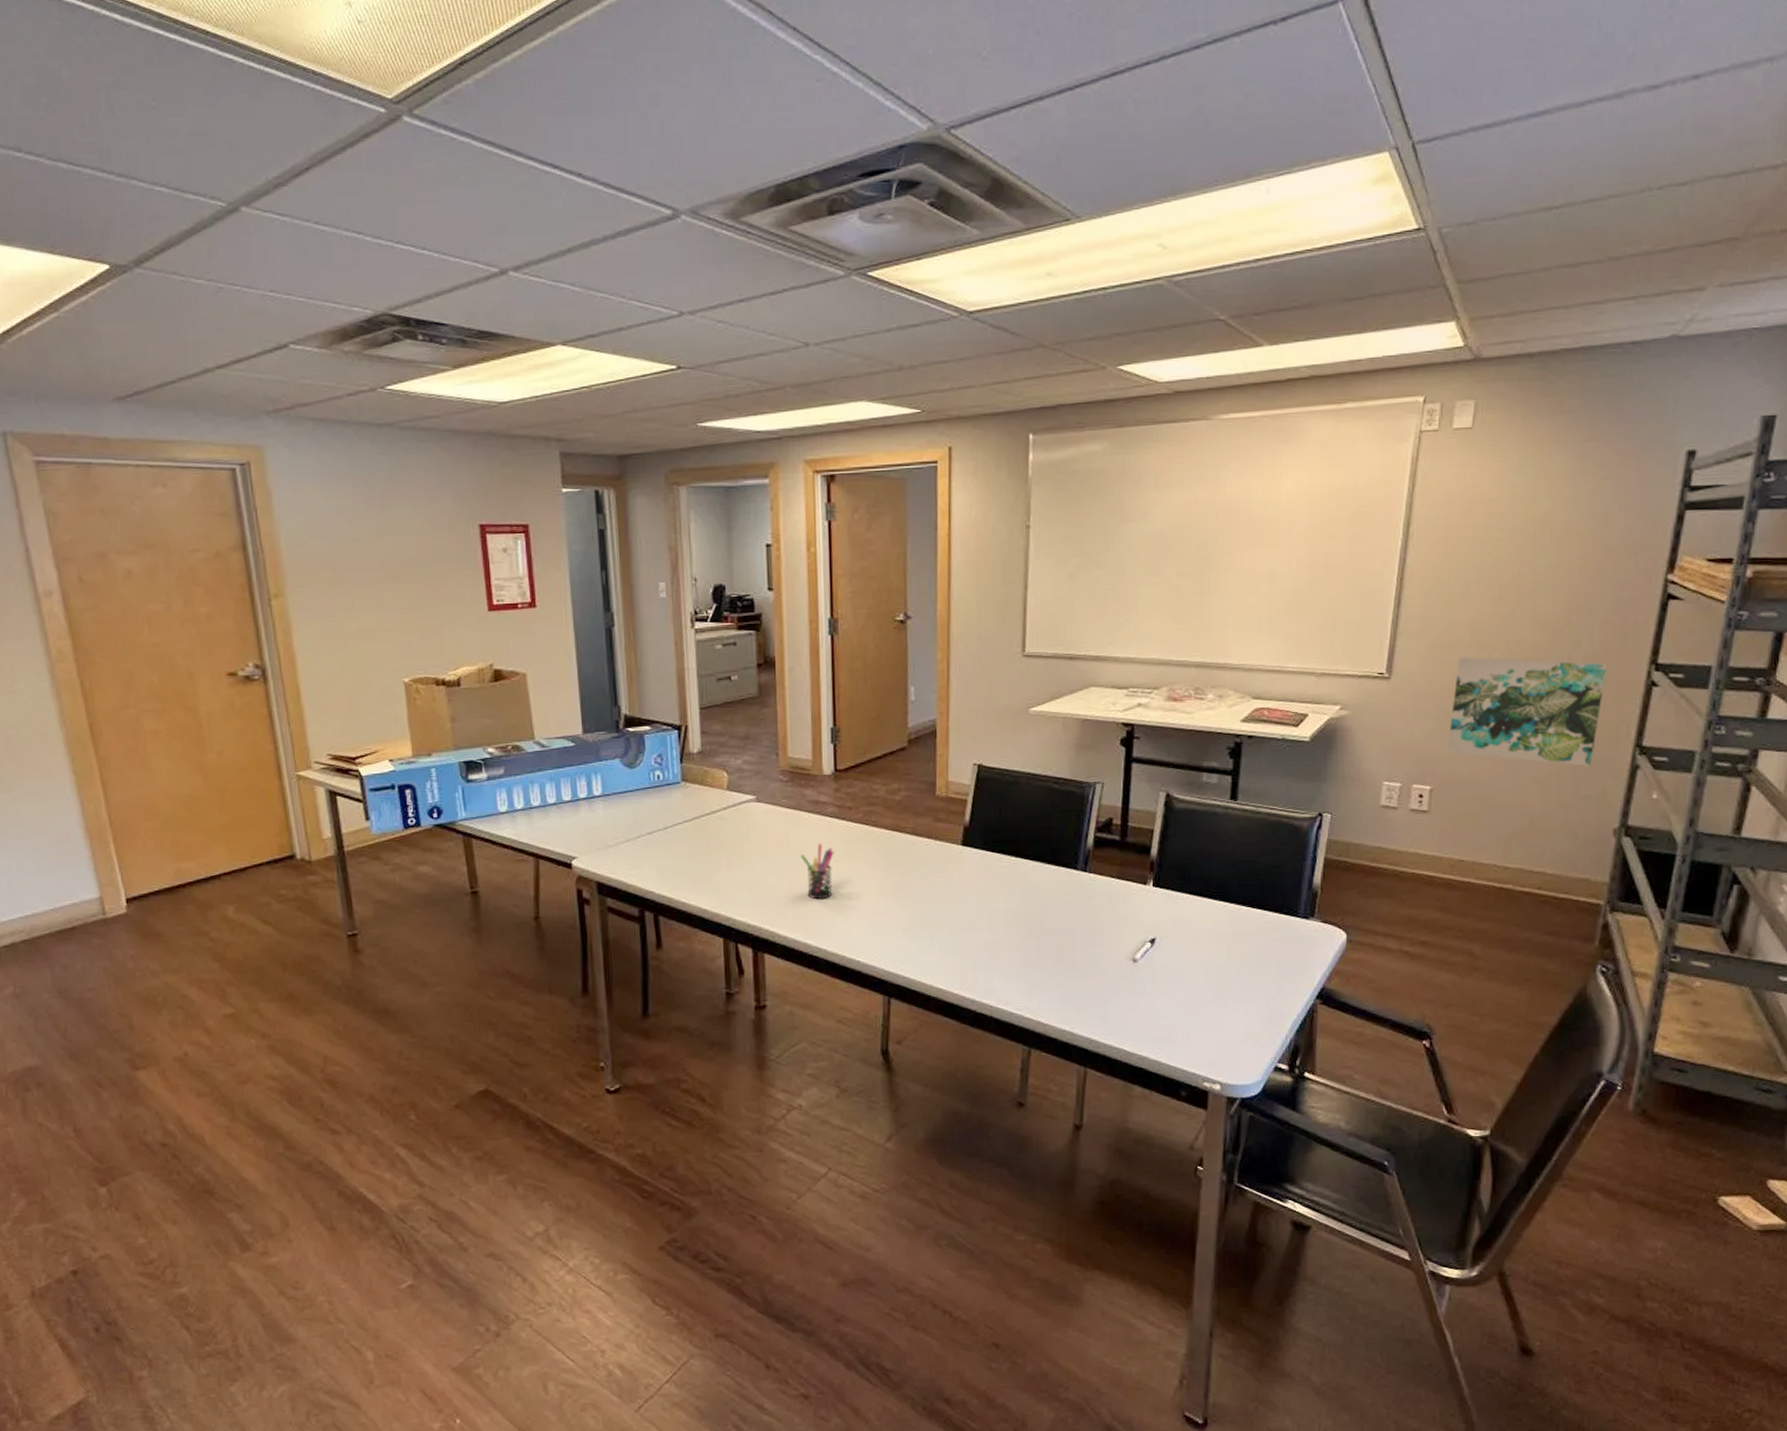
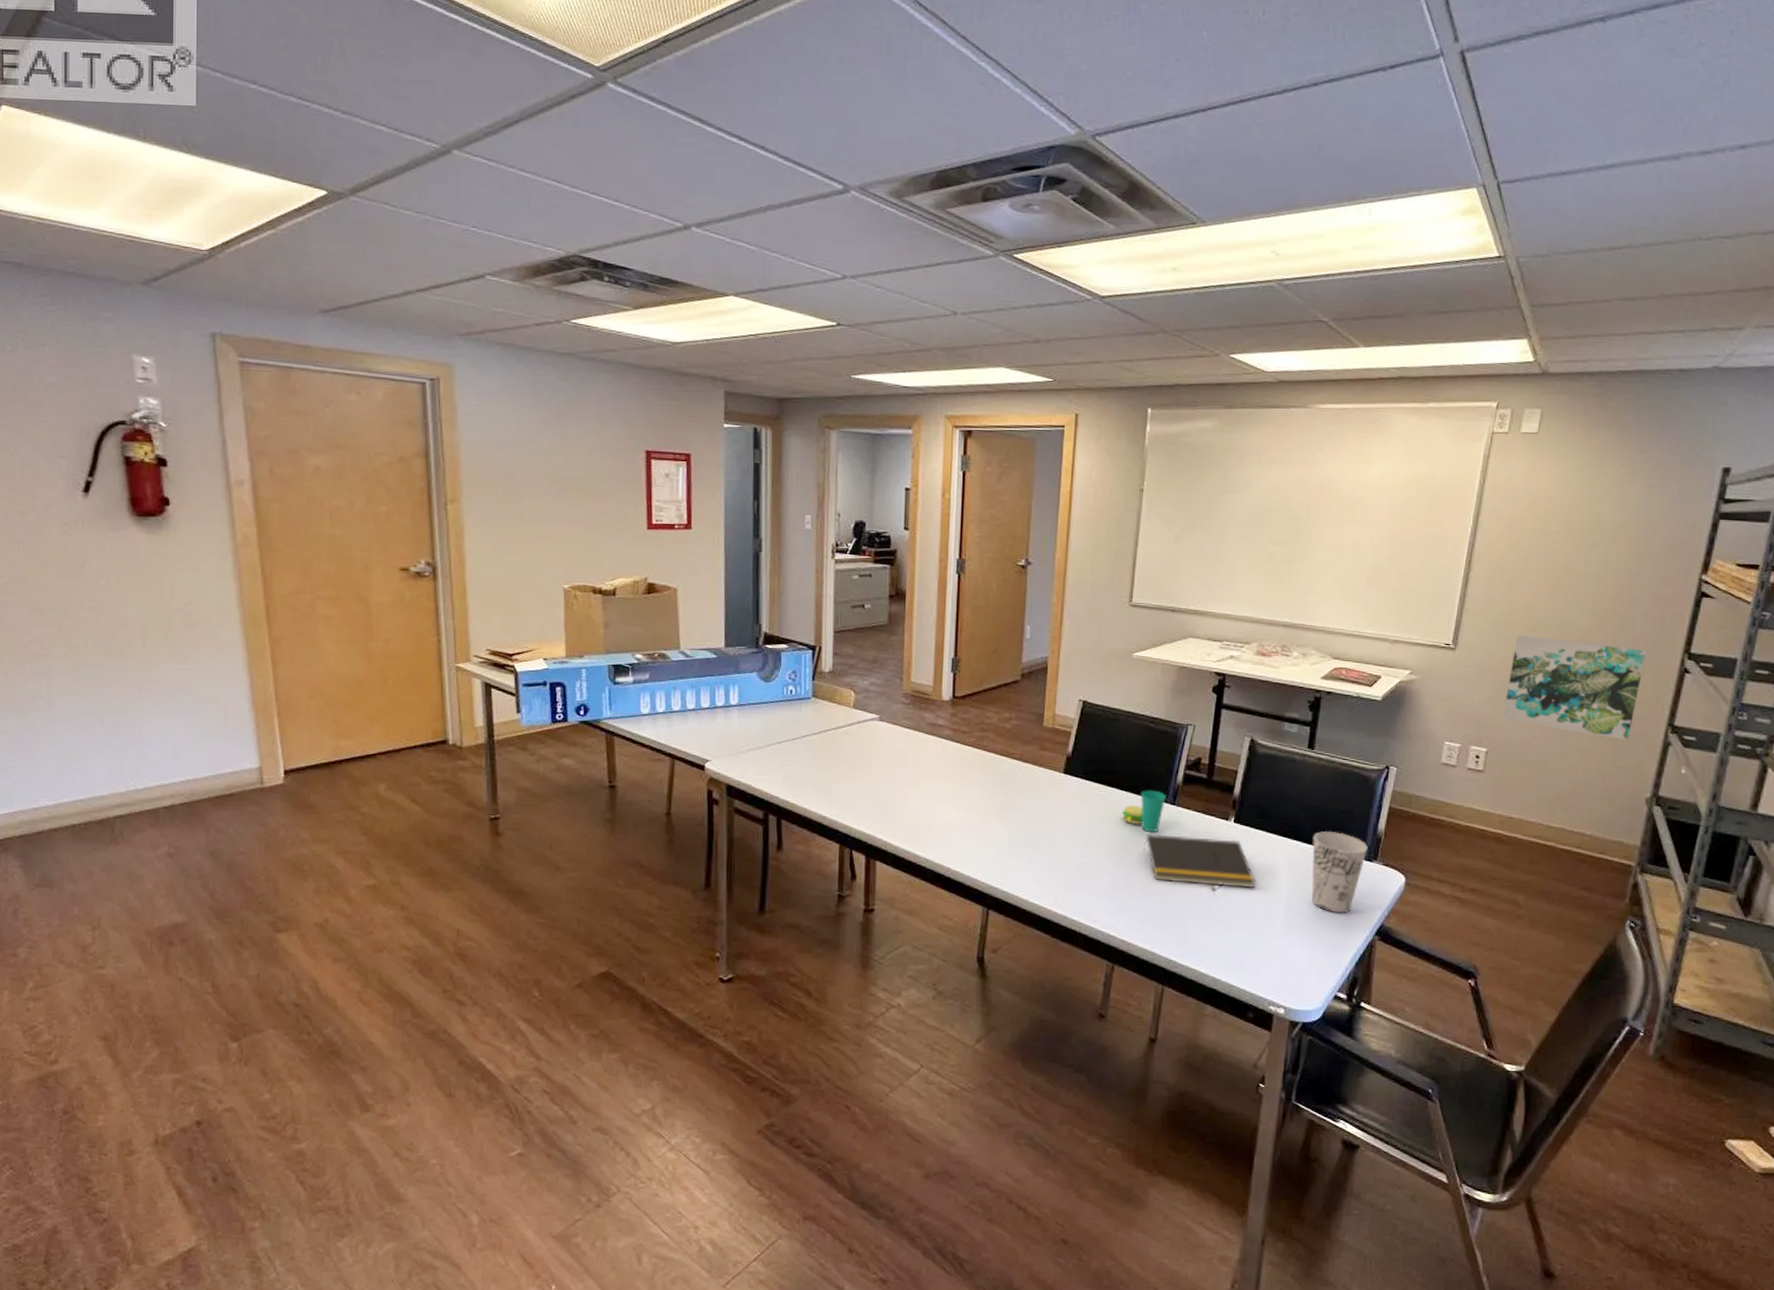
pen holder: present [800,843,834,900] -> none [916,763,947,815]
cup: none [1029,857,1076,904] -> present [1122,790,1166,833]
notepad: none [1054,904,1182,958] -> present [1143,833,1257,889]
cup: none [1241,888,1303,978] -> present [1311,831,1368,914]

